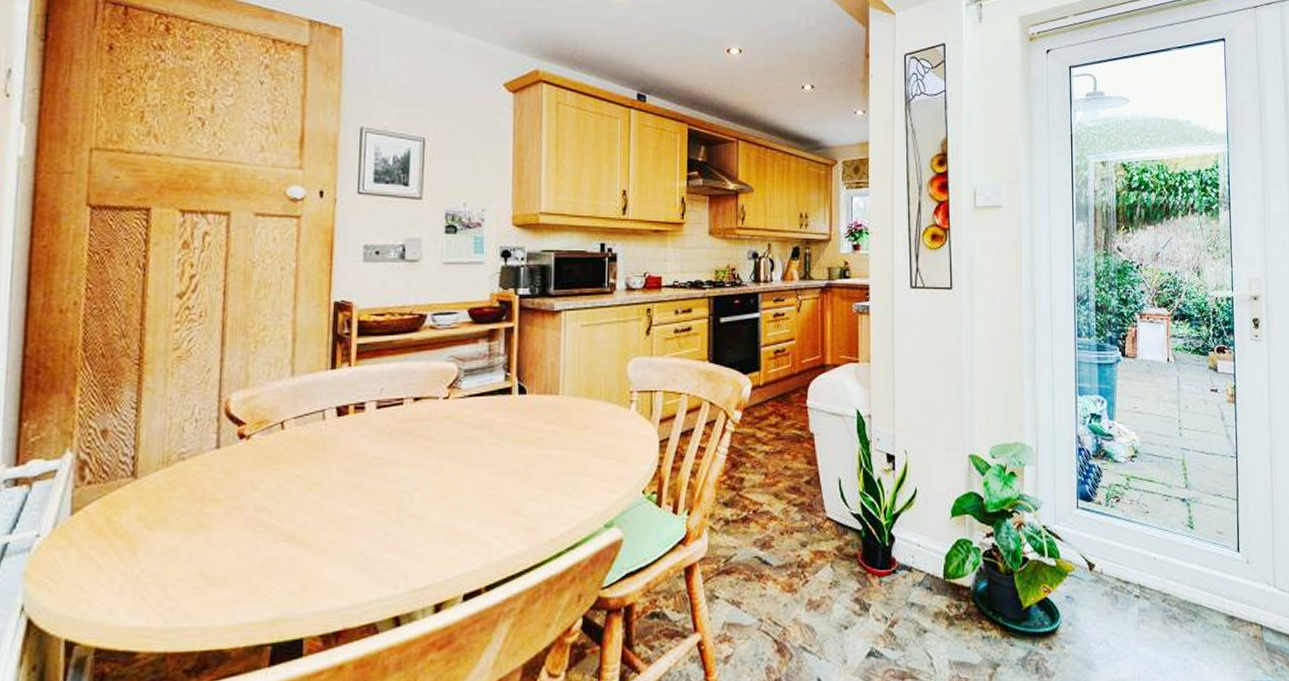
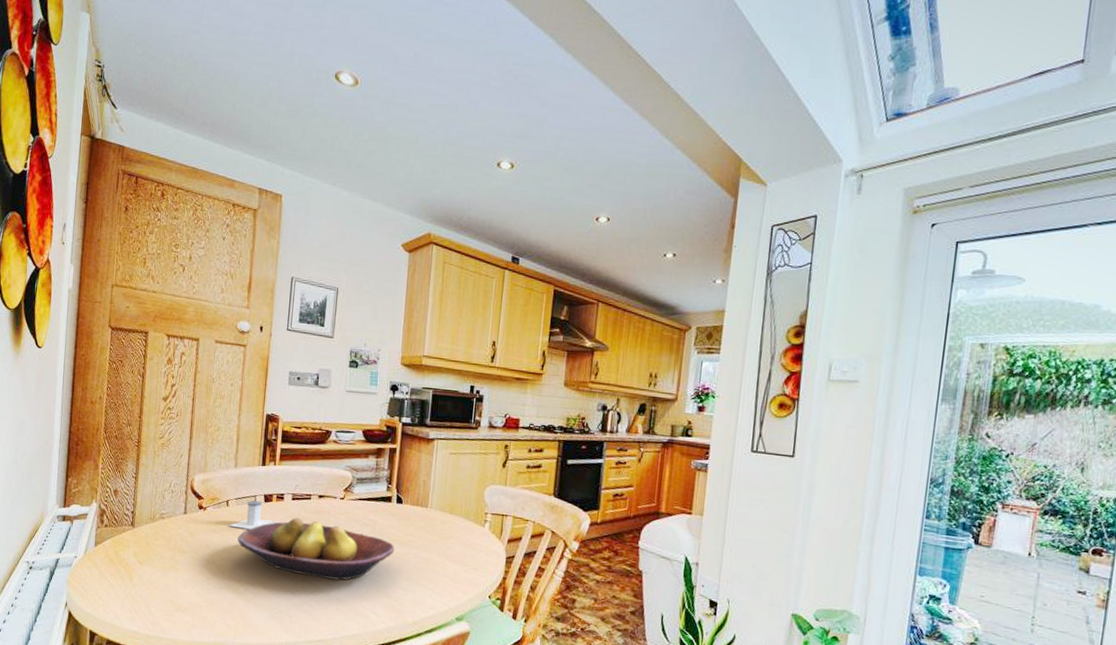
salt shaker: none [286,415,356,457] -> present [229,500,277,530]
fruit bowl: none [300,431,520,505] -> present [238,517,395,581]

